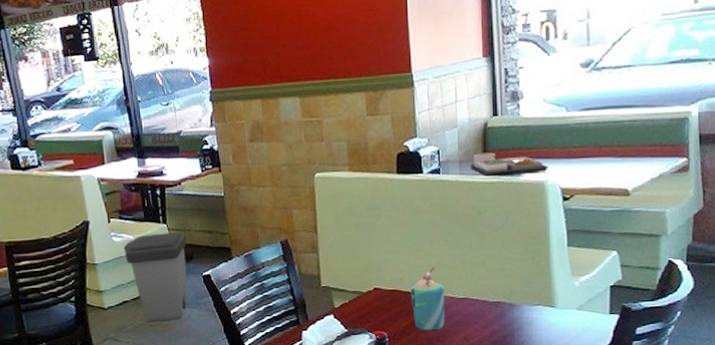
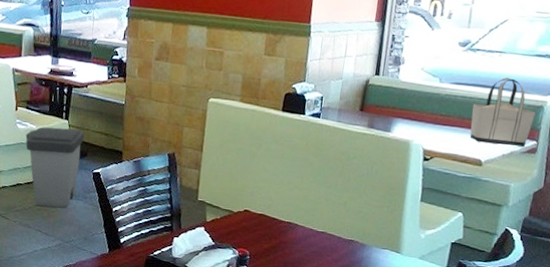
milkshake: present [410,268,445,331] -> none [275,200,307,256]
food tray: present [470,152,549,177] -> none [347,105,416,132]
shopping bag: none [607,93,680,170] -> present [469,77,536,148]

